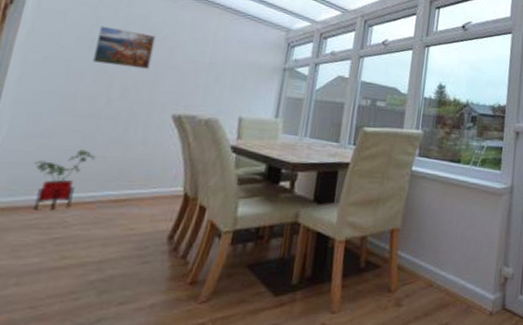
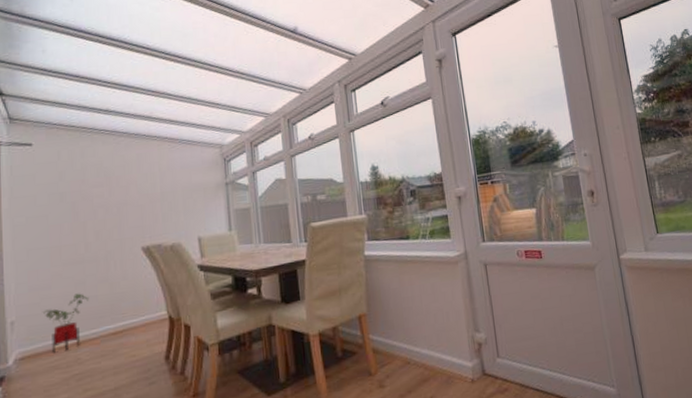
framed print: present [93,25,156,69] -> none [64,178,112,214]

